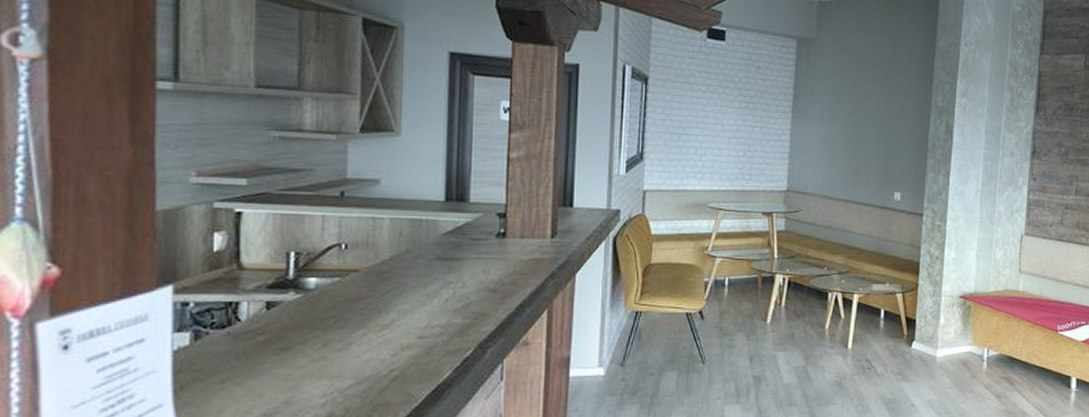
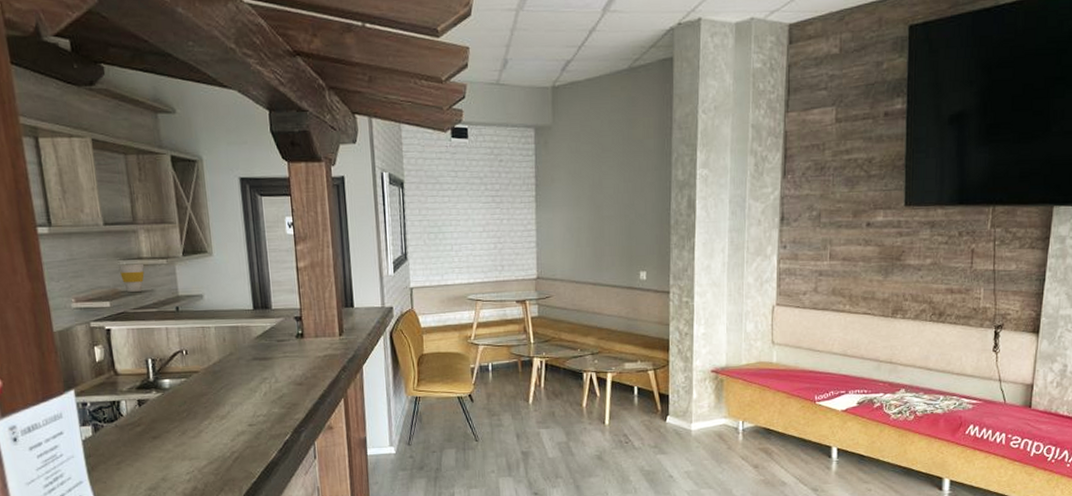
cup: none [267,135,305,171] -> present [118,263,145,293]

